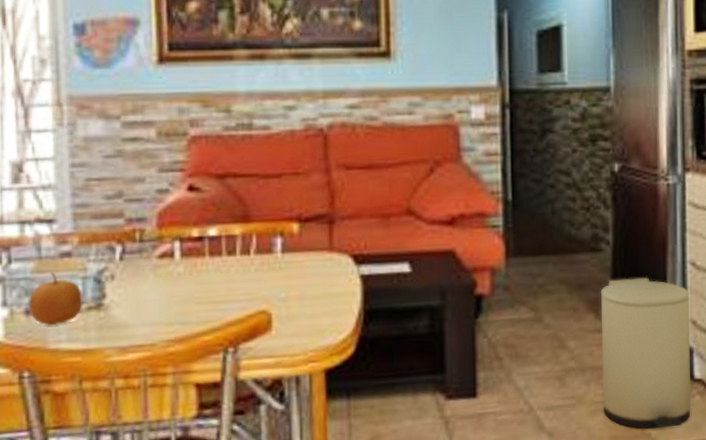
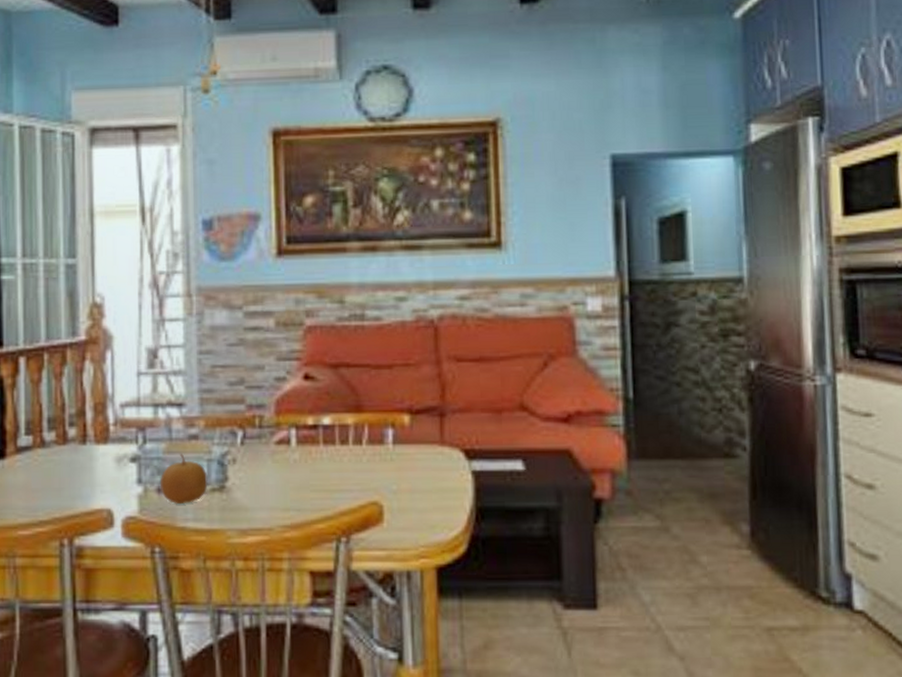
pedal bin: present [600,277,691,429] -> none [736,489,851,664]

